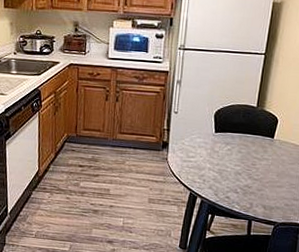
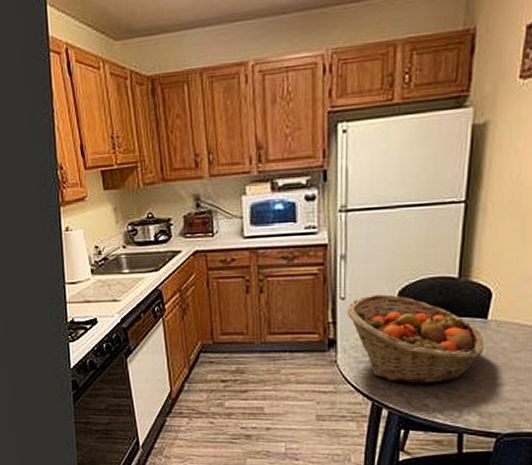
fruit basket: none [177,112,271,182] -> present [346,294,484,384]

